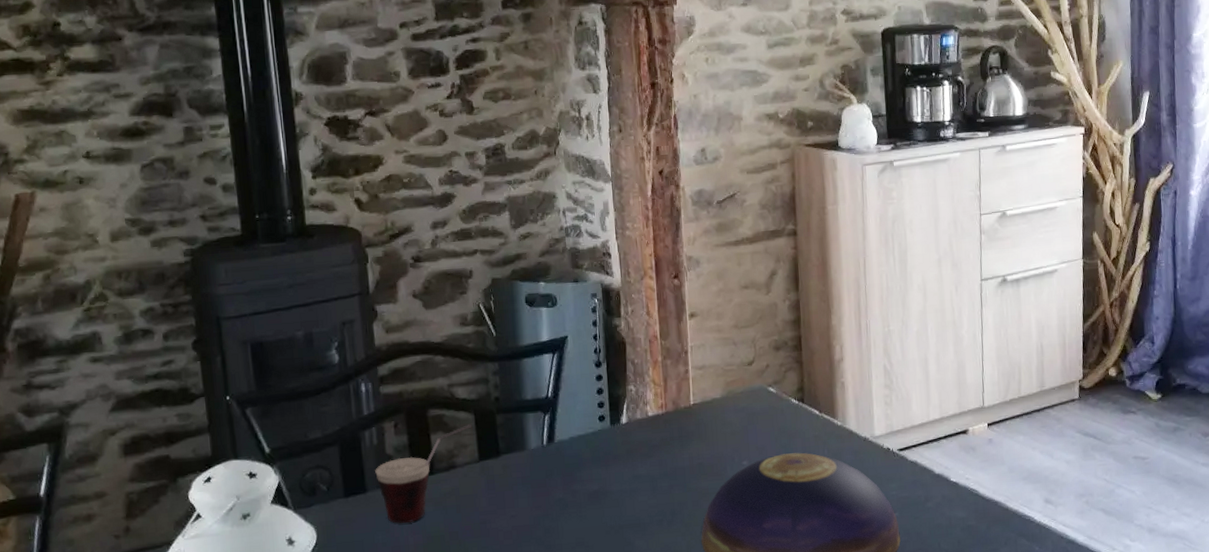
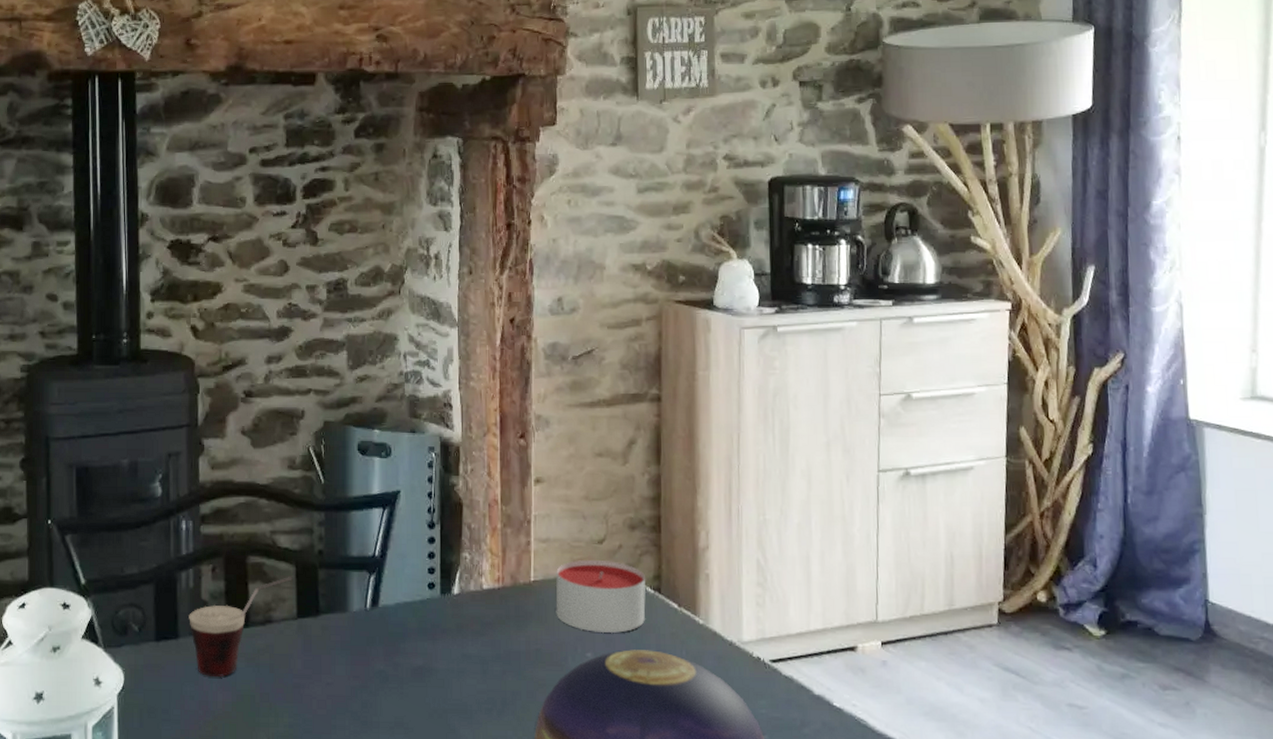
candle: none [712,379,792,443] -> present [555,559,646,634]

